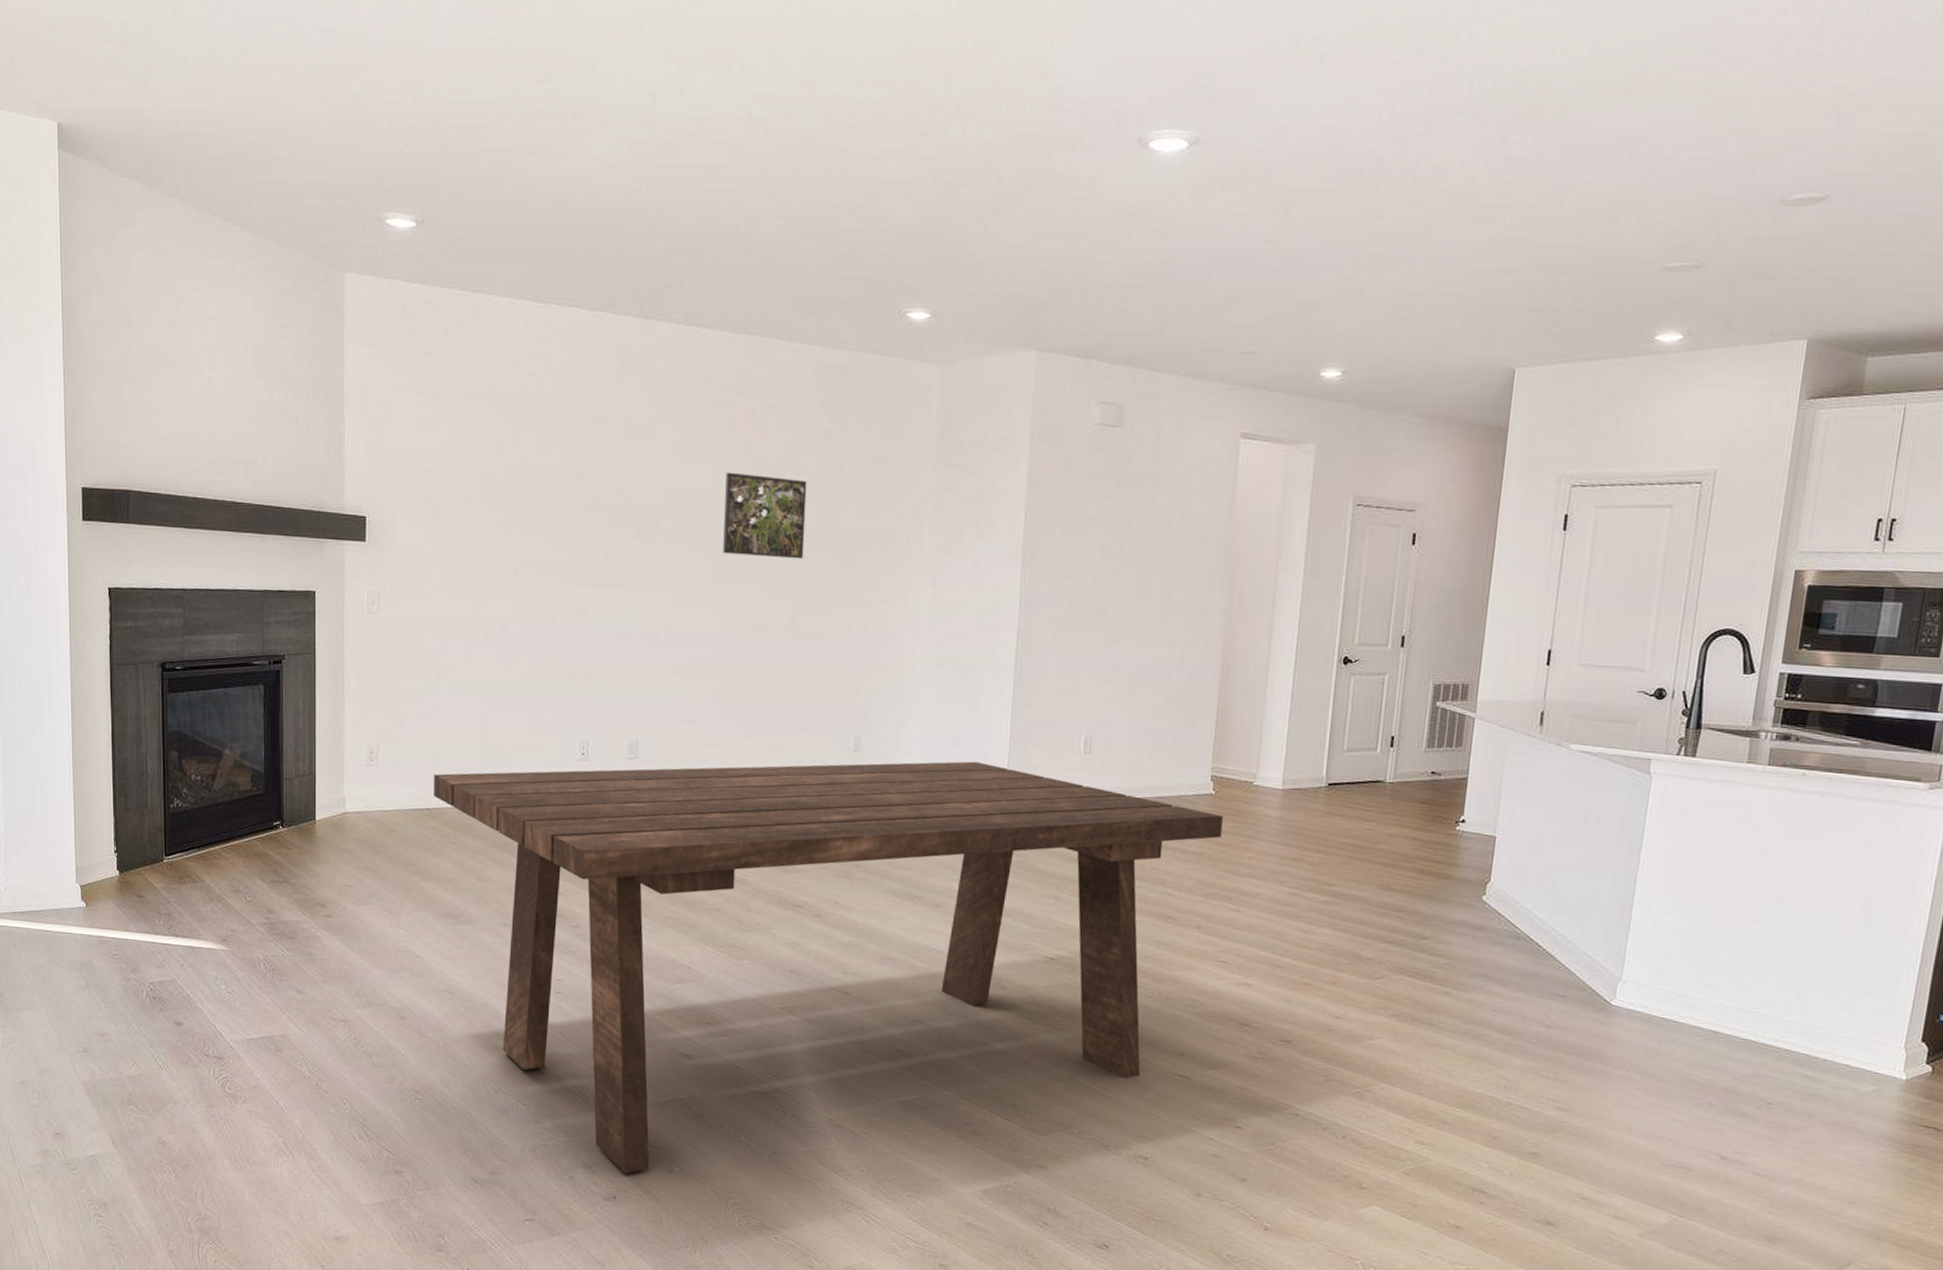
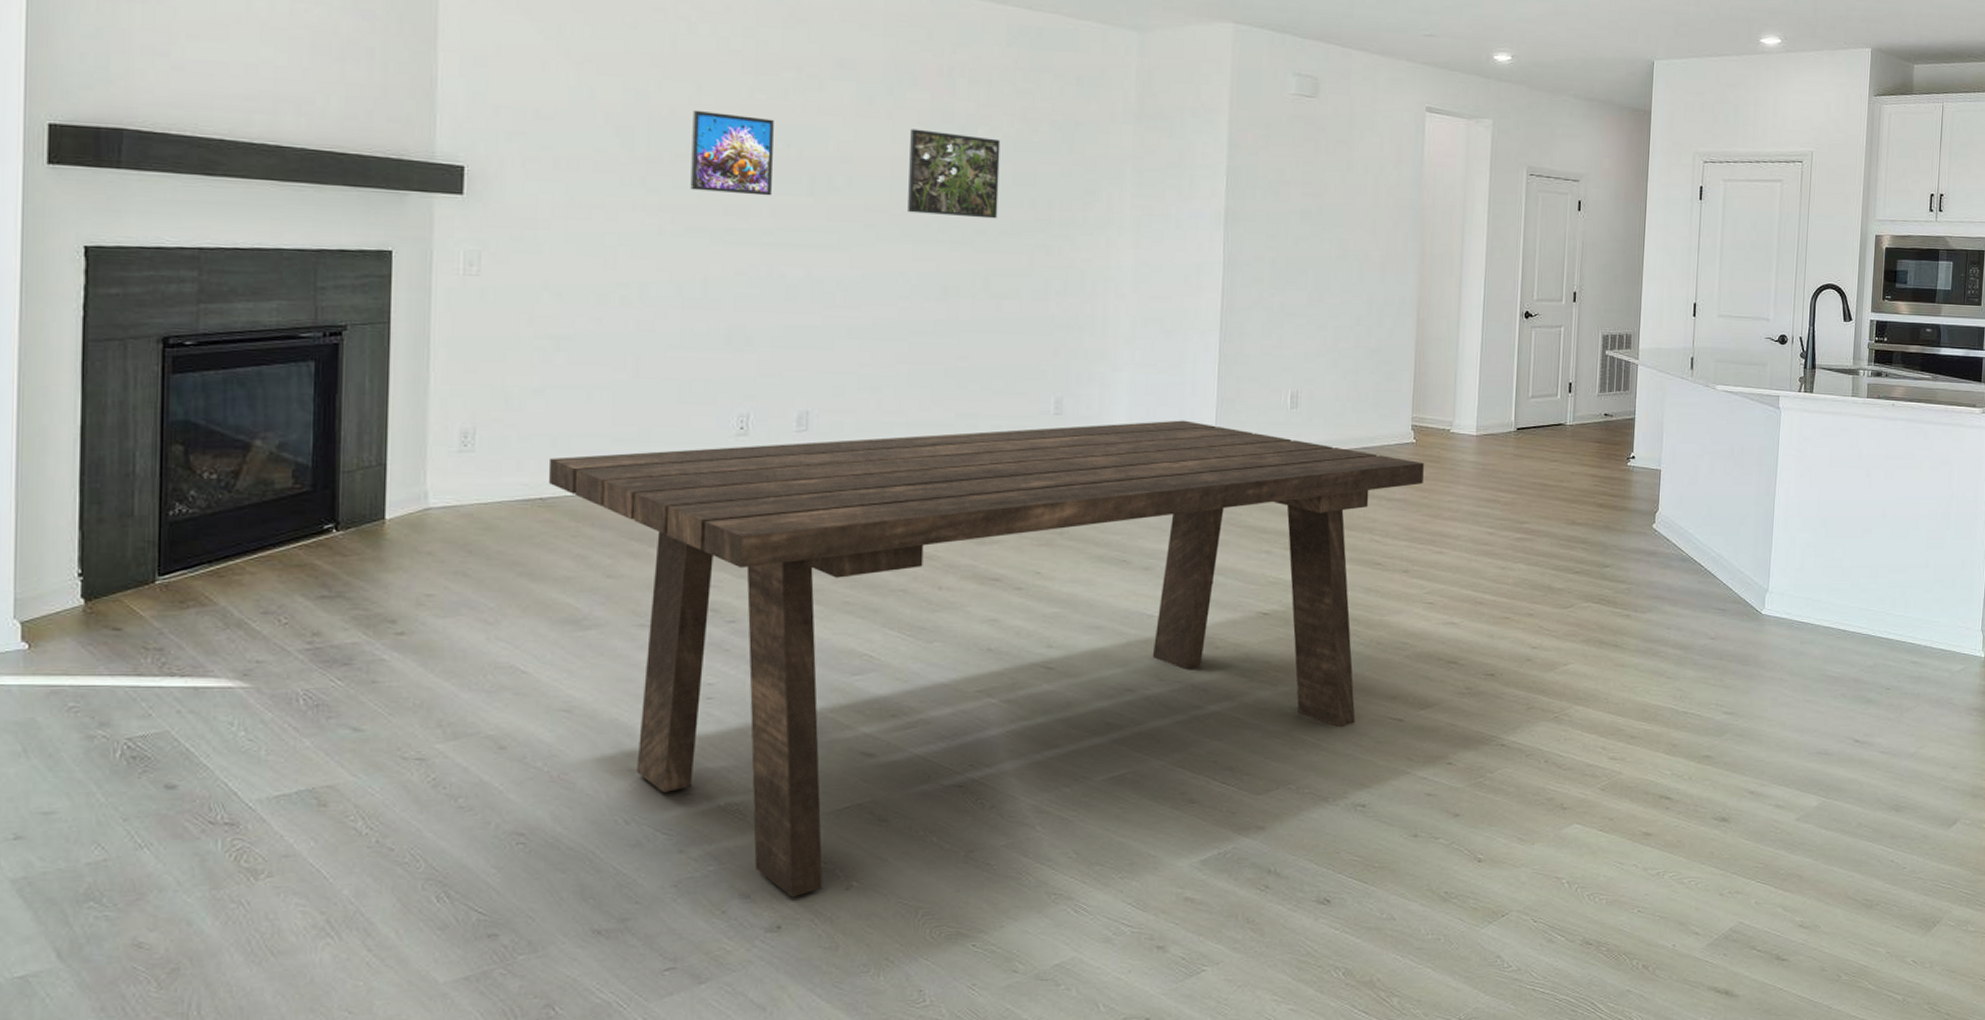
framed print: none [540,460,608,540] -> present [690,109,774,196]

